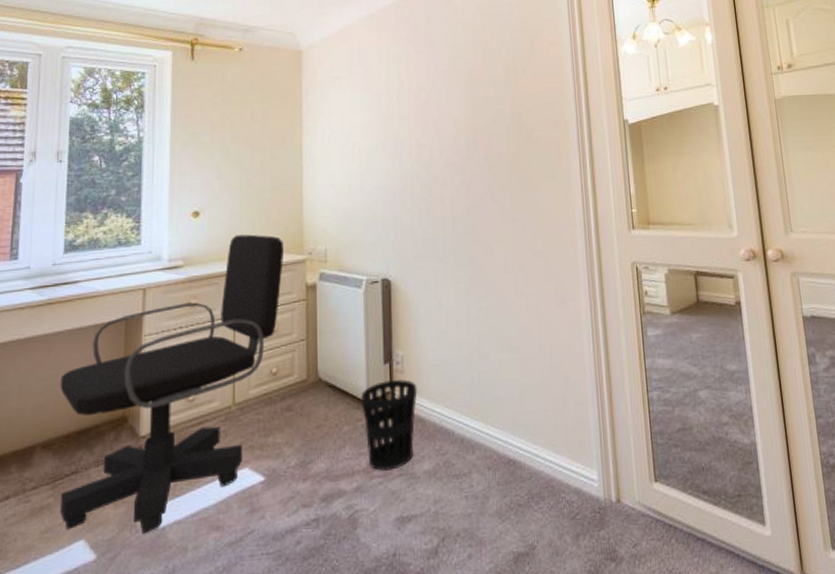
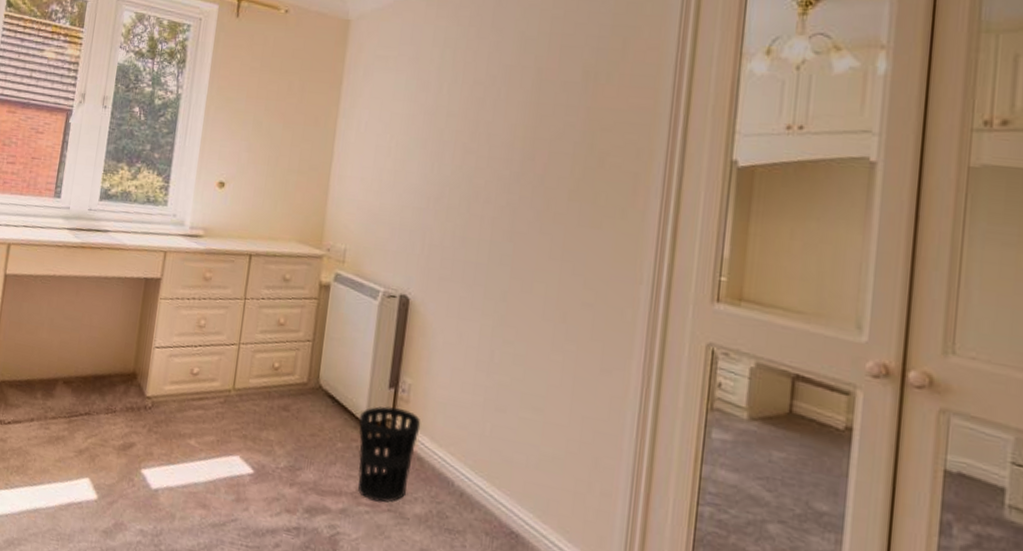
office chair: present [59,234,285,533] -> none [72,214,303,490]

